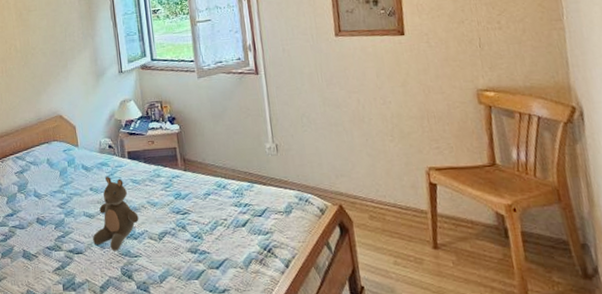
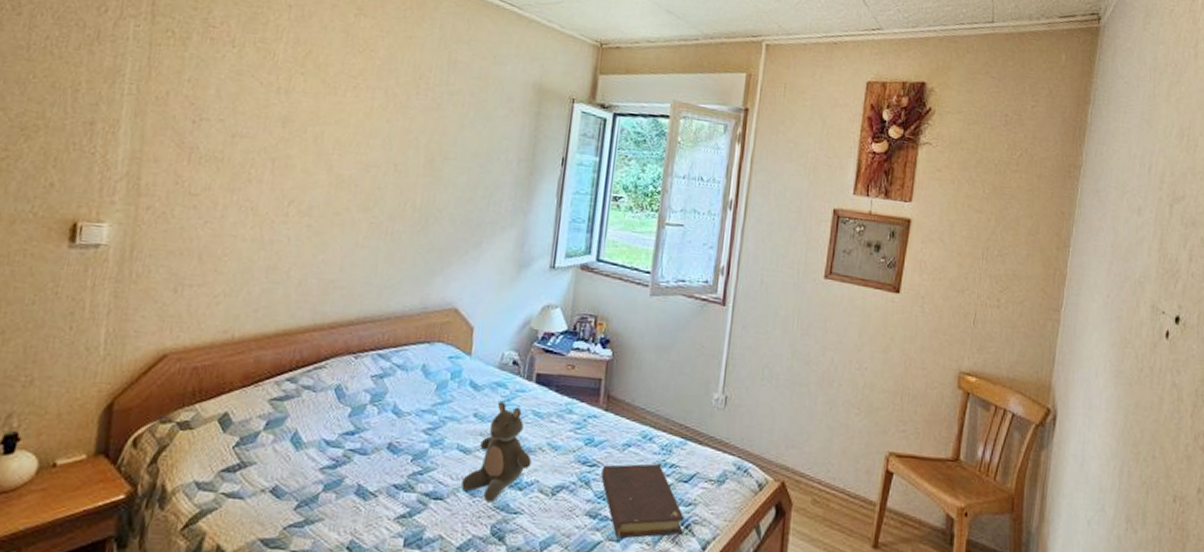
book: none [192,205,267,266] -> present [601,463,685,539]

